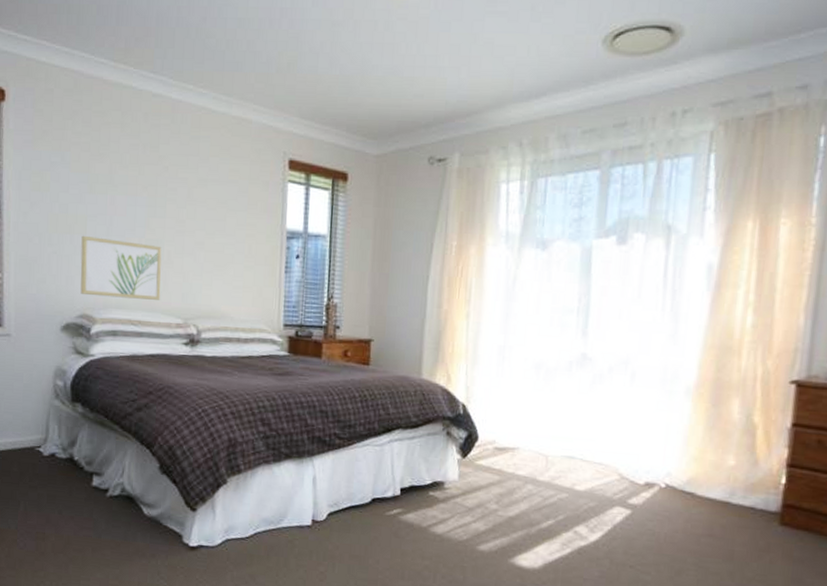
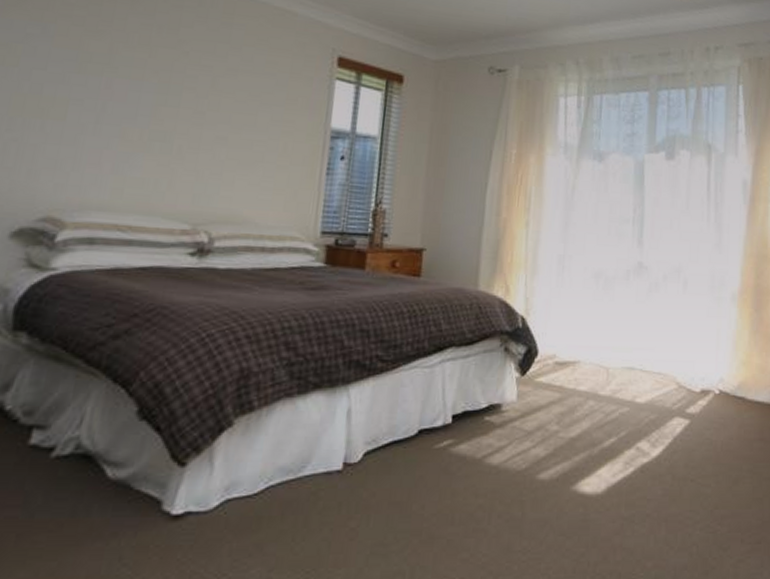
wall art: present [80,235,162,300] -> none [46,121,171,202]

